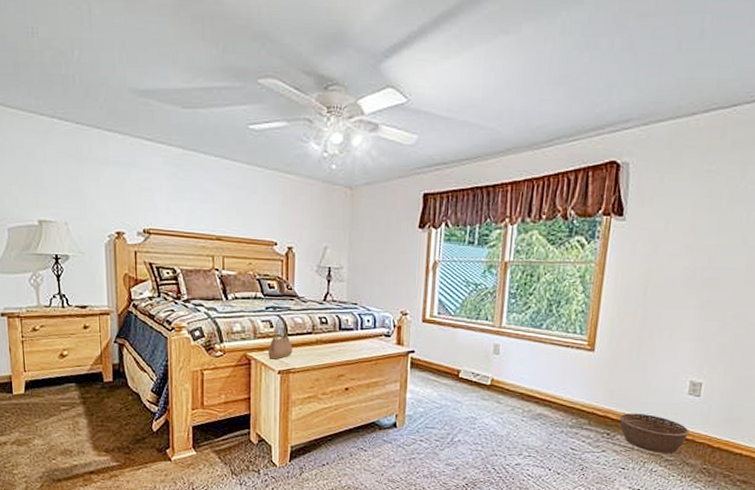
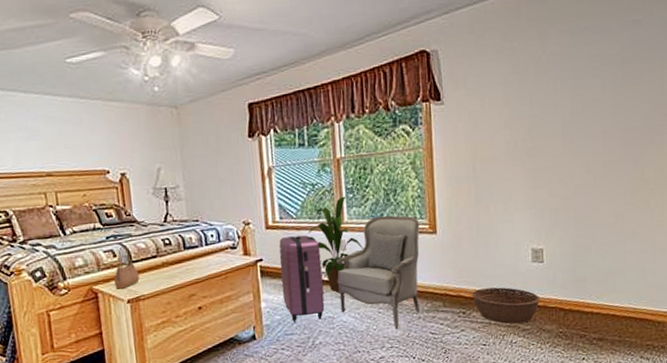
suitcase: none [429,333,474,418] -> present [279,235,325,322]
house plant: none [463,300,518,395] -> present [307,196,364,293]
armchair: none [484,325,579,439] -> present [335,215,420,329]

